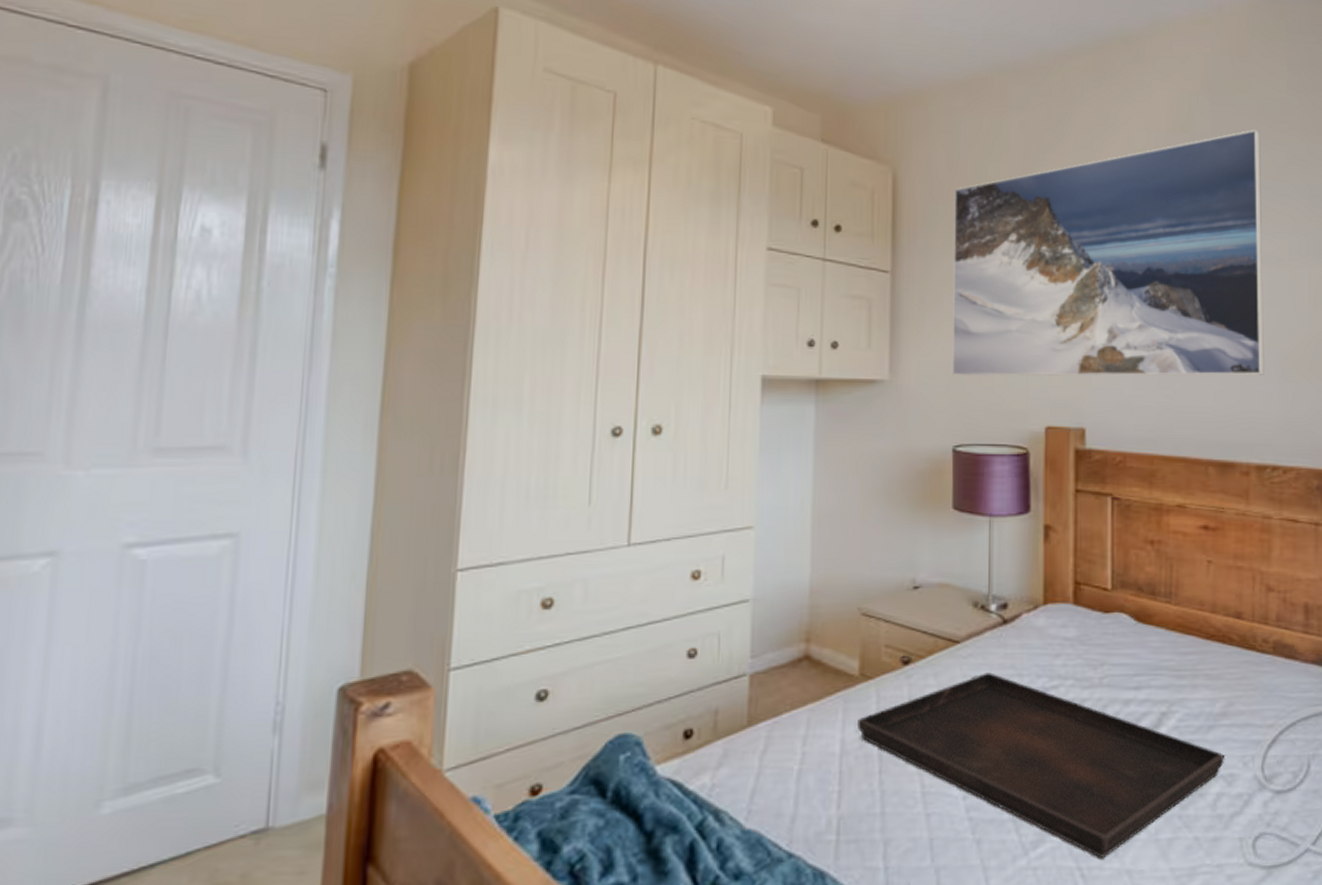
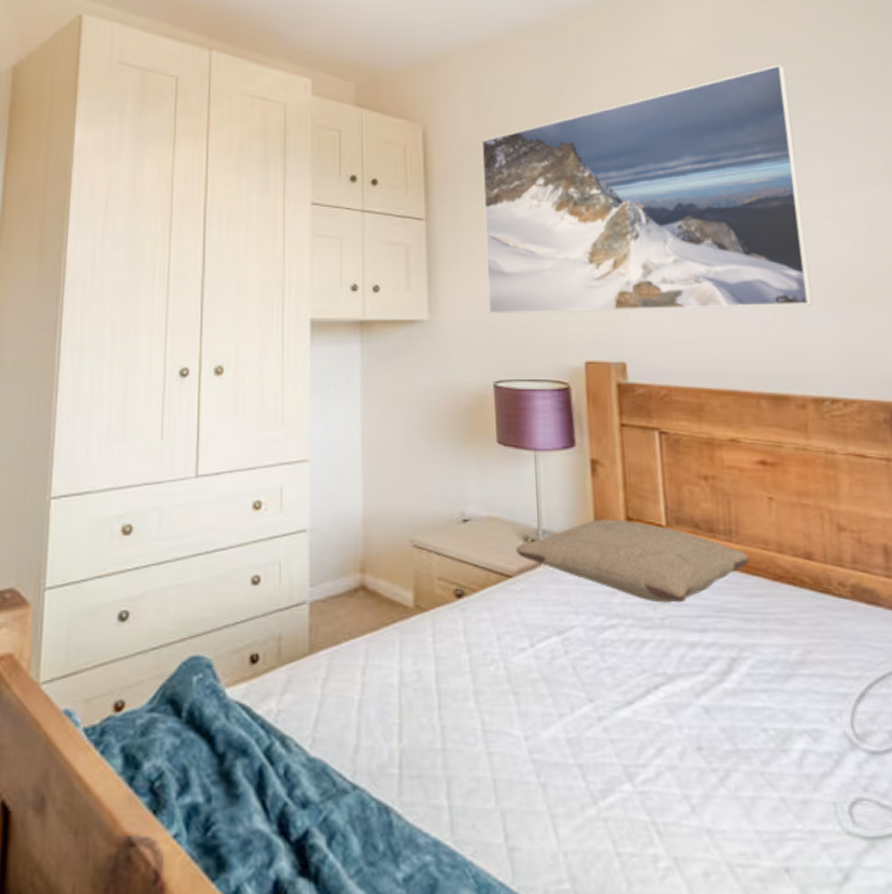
serving tray: present [857,672,1224,858] -> none [415,608,807,813]
pillow: none [964,583,1186,664] -> present [515,519,750,603]

